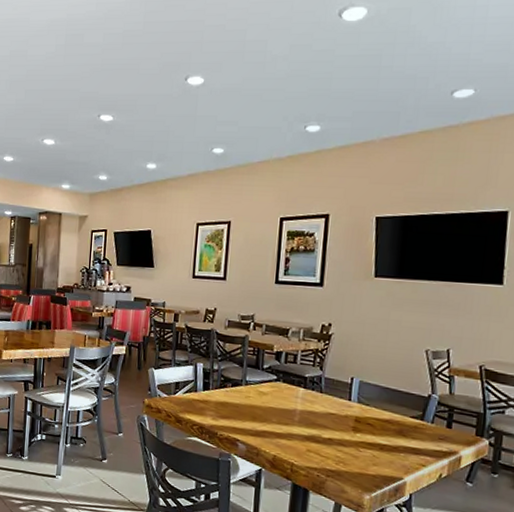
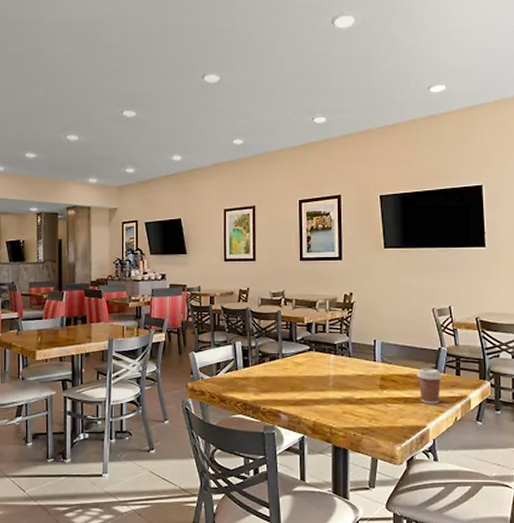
coffee cup: none [398,414,430,456] -> present [417,368,443,404]

